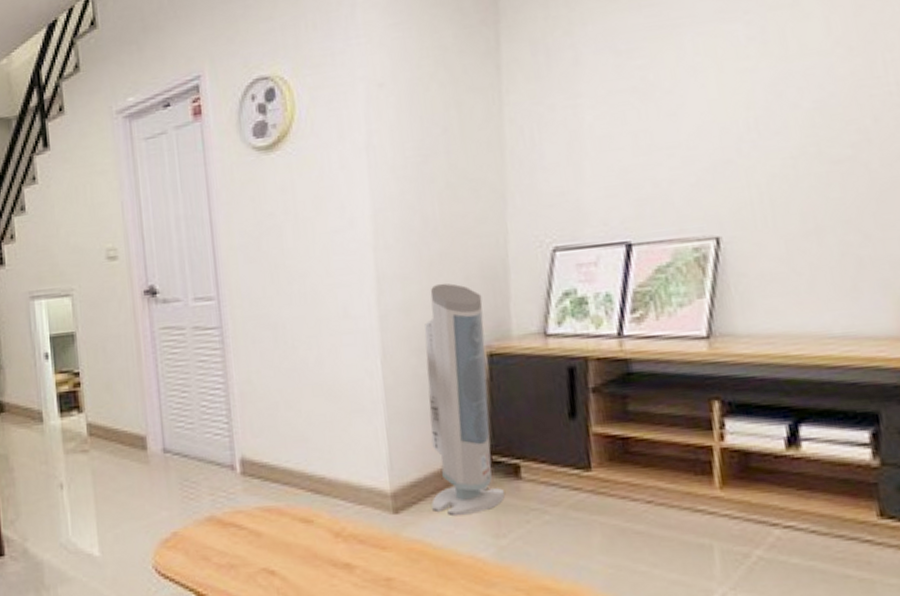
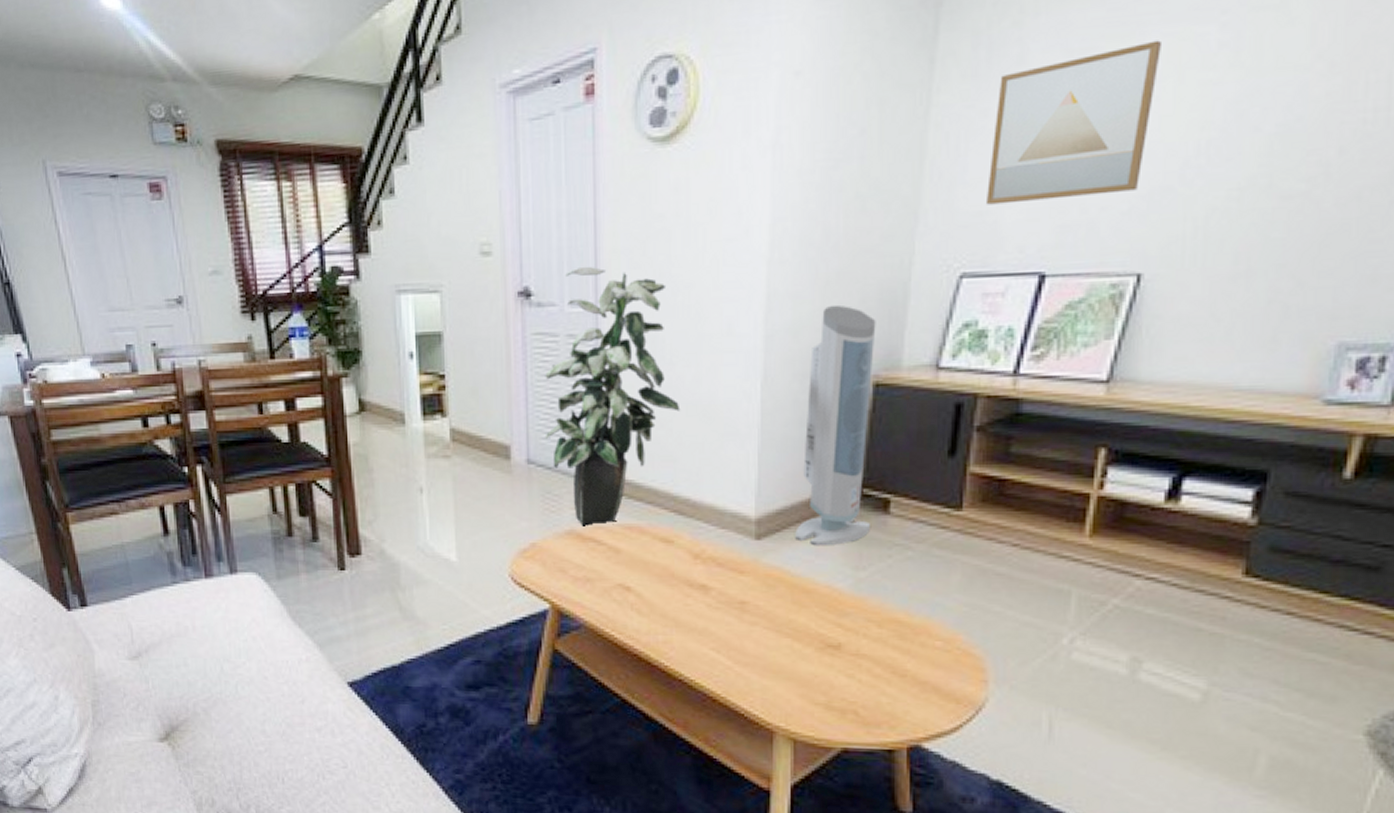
indoor plant: none [174,263,307,512] -> present [545,266,681,526]
wall art: none [560,38,702,186] -> present [987,40,1161,205]

